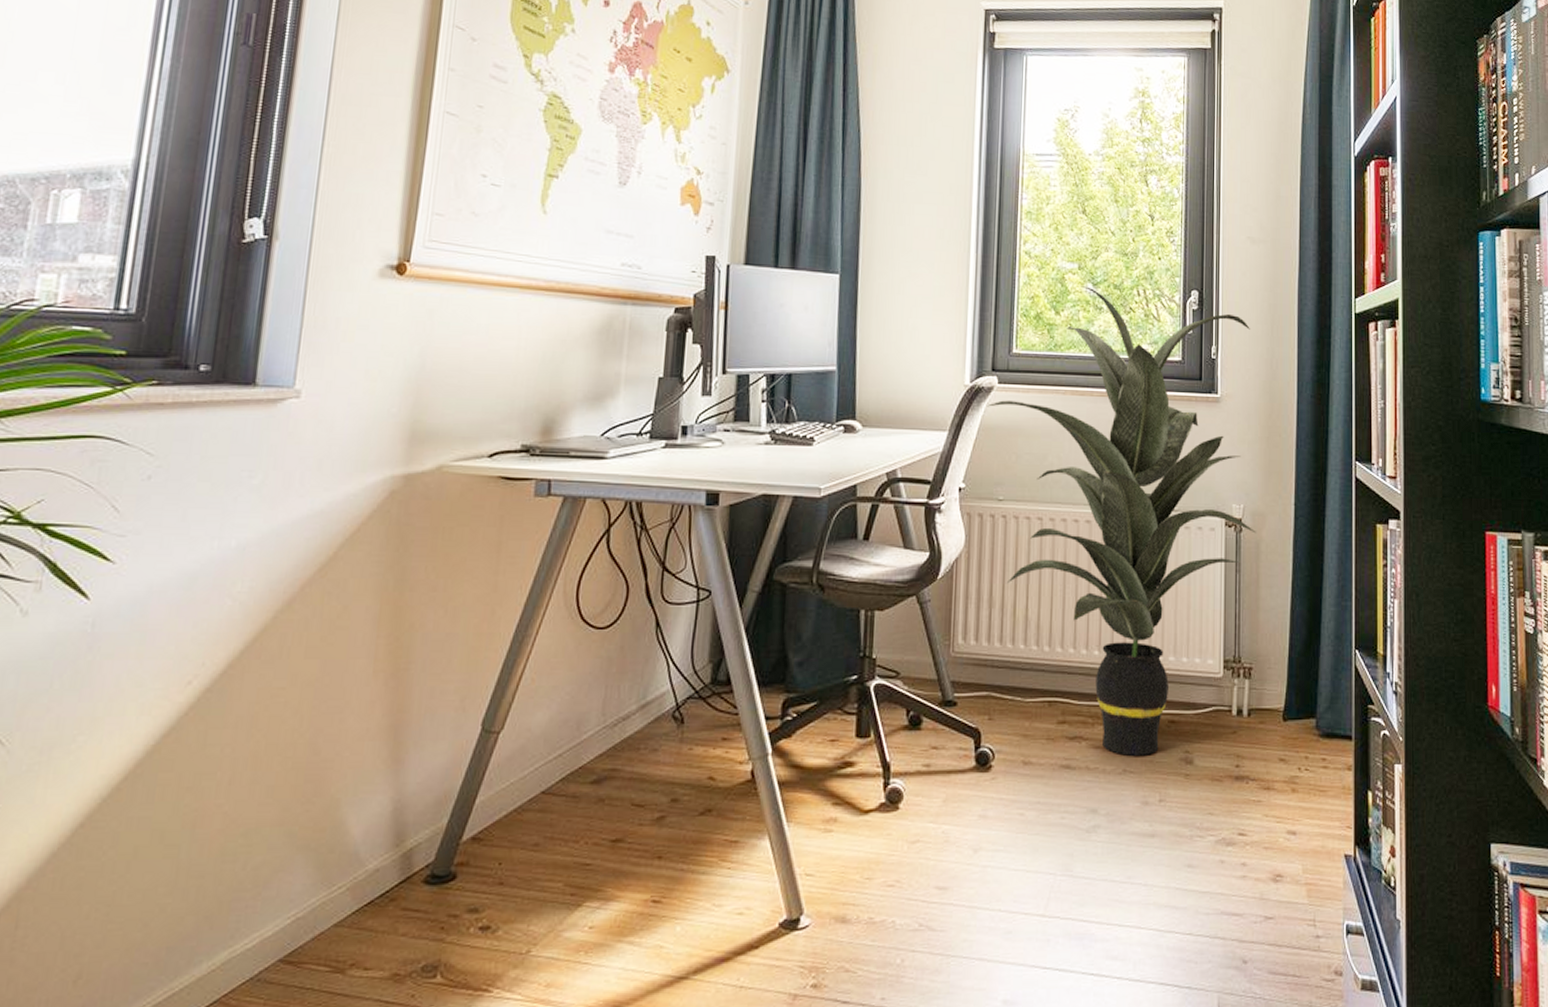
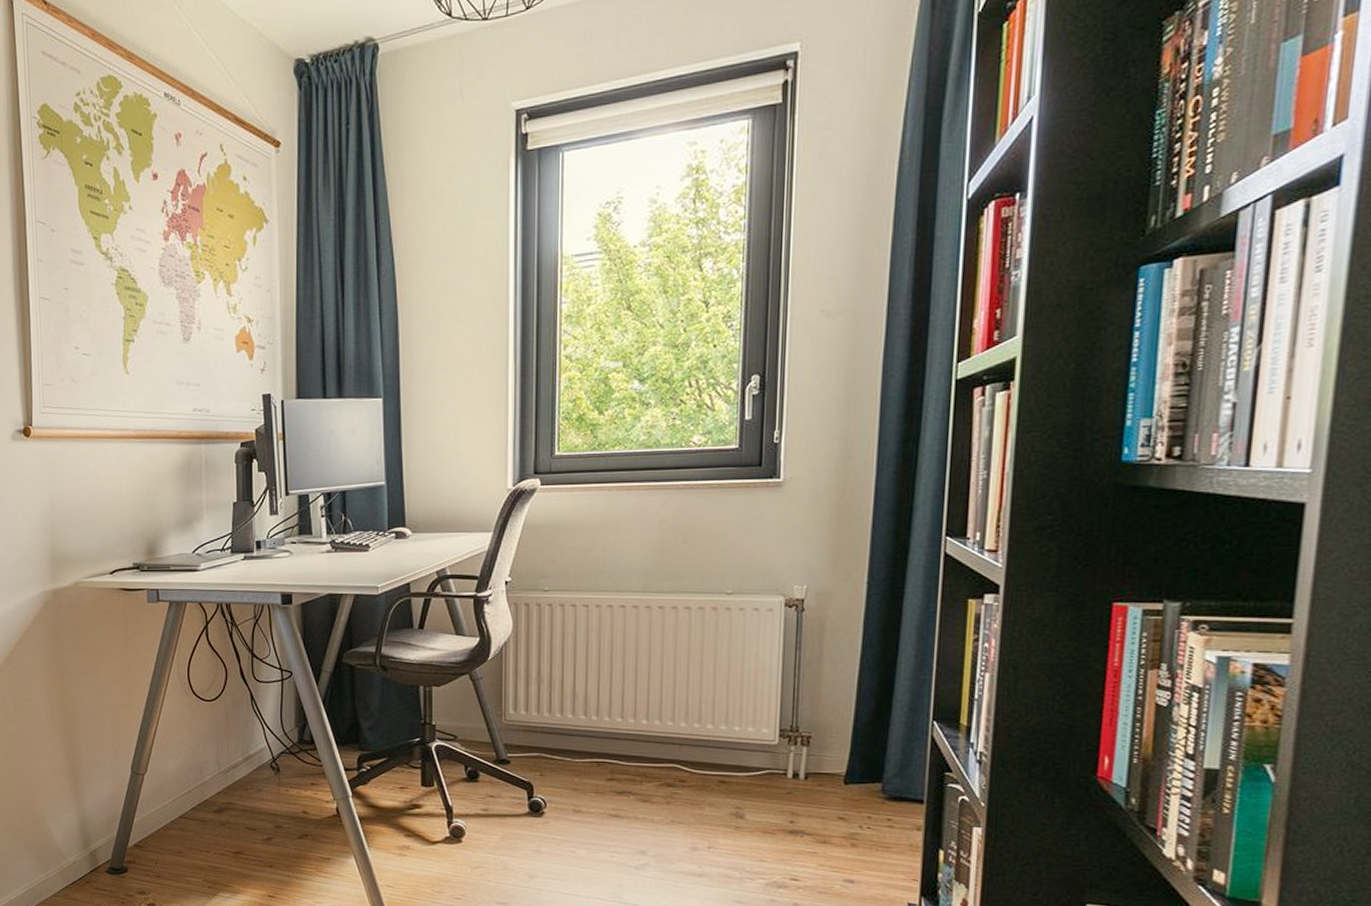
indoor plant: present [987,286,1256,756] -> none [530,383,821,809]

